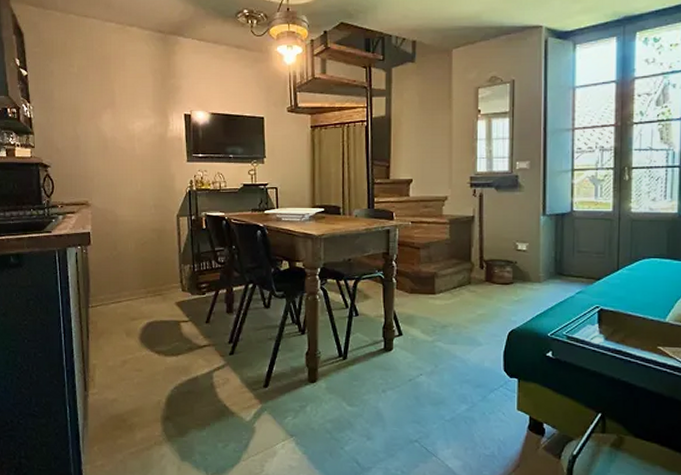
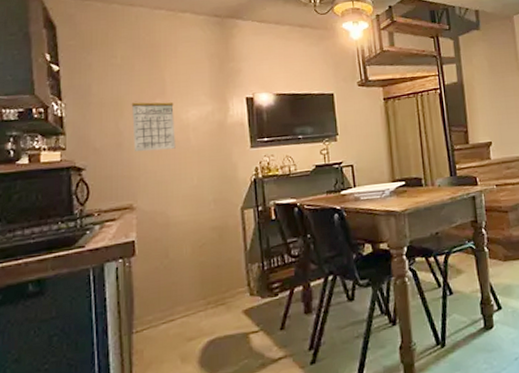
calendar: none [86,110,123,156] -> present [131,102,176,152]

